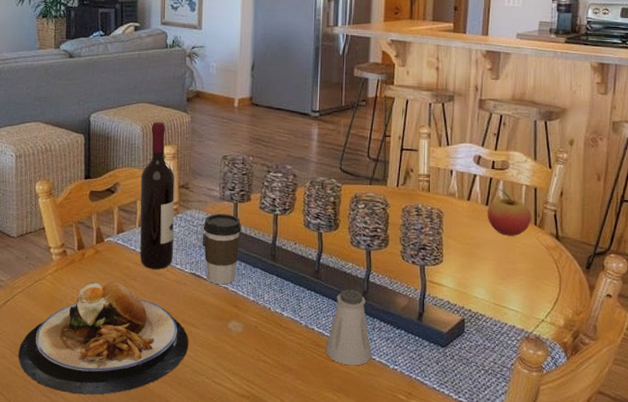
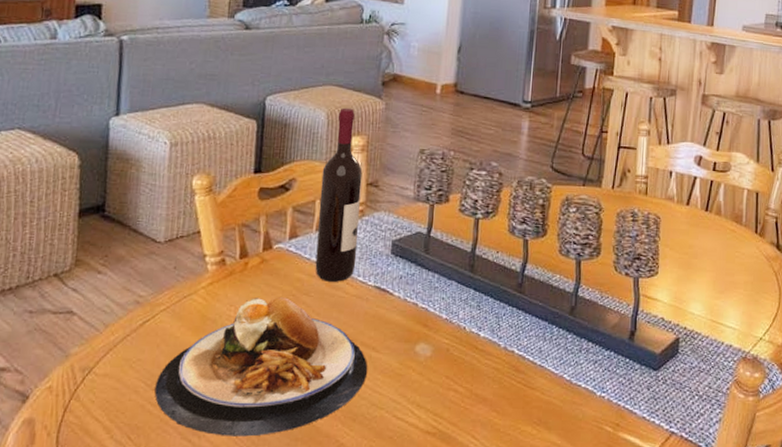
coffee cup: present [203,214,242,285] -> none [392,216,438,300]
saltshaker: present [325,289,371,366] -> none [526,305,577,394]
fruit: present [487,187,531,236] -> none [706,191,752,245]

